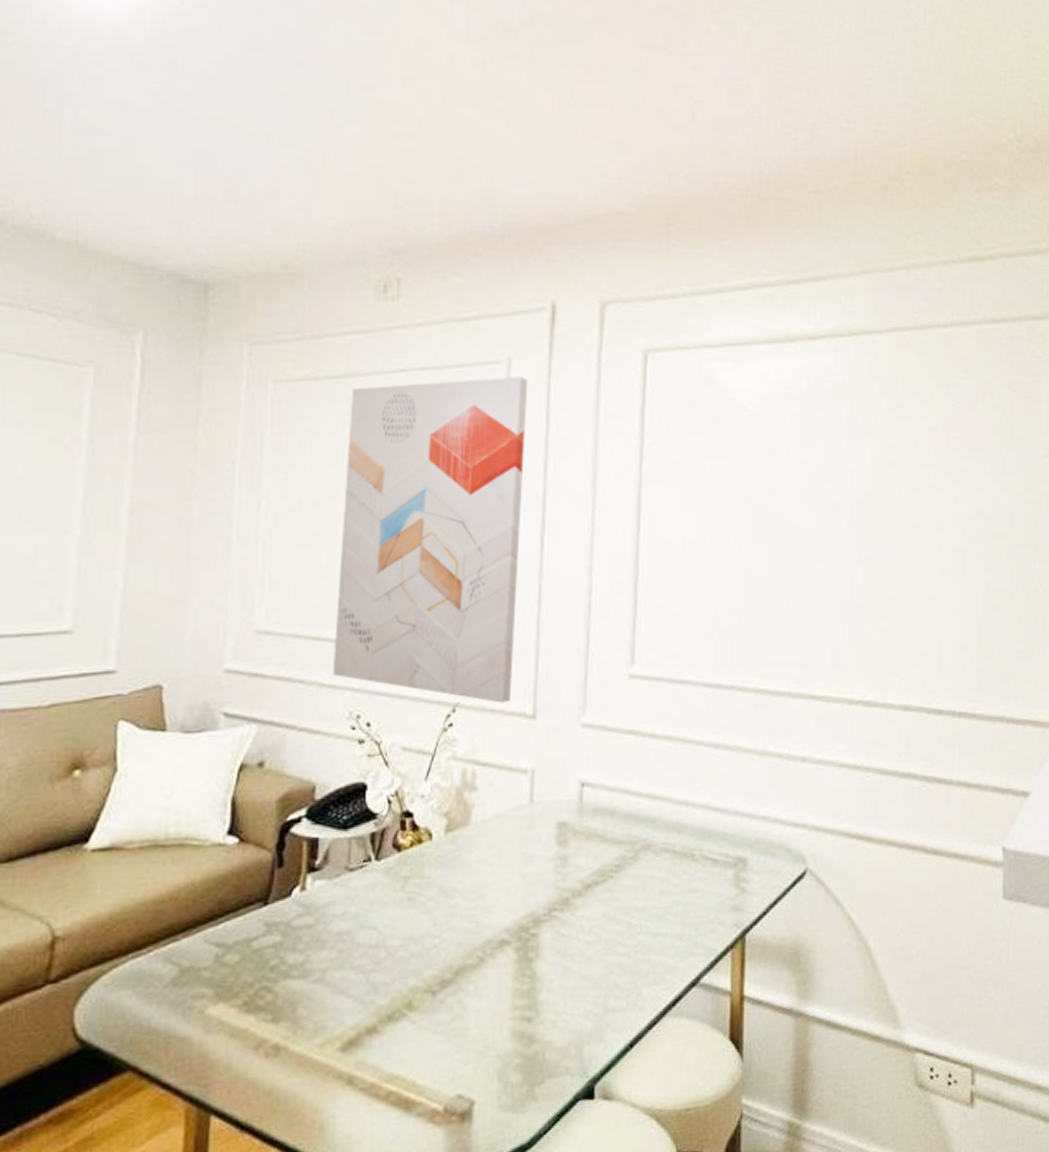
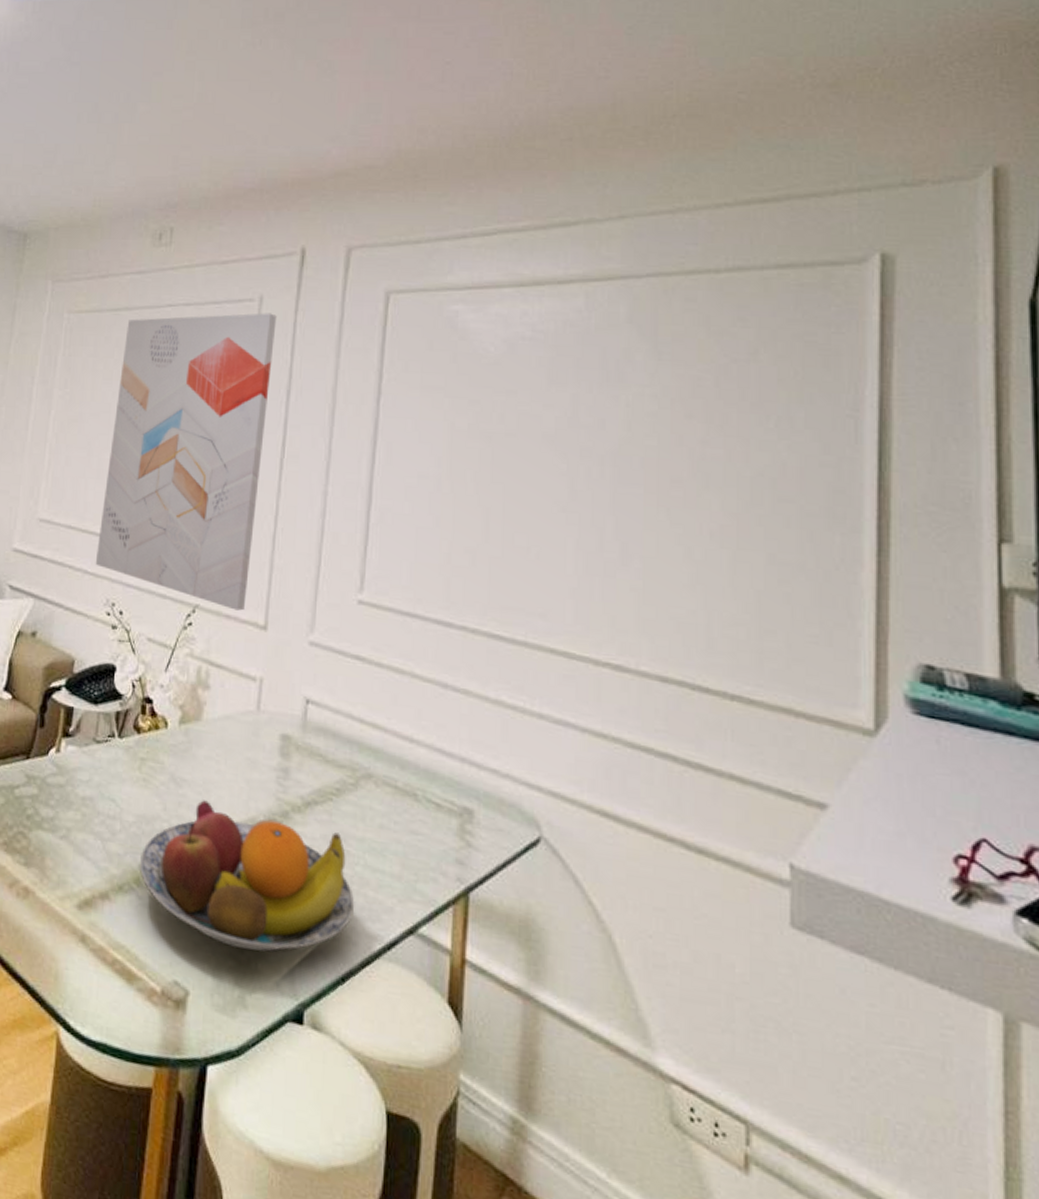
fruit bowl: none [409,906,640,1045] -> present [139,800,355,952]

